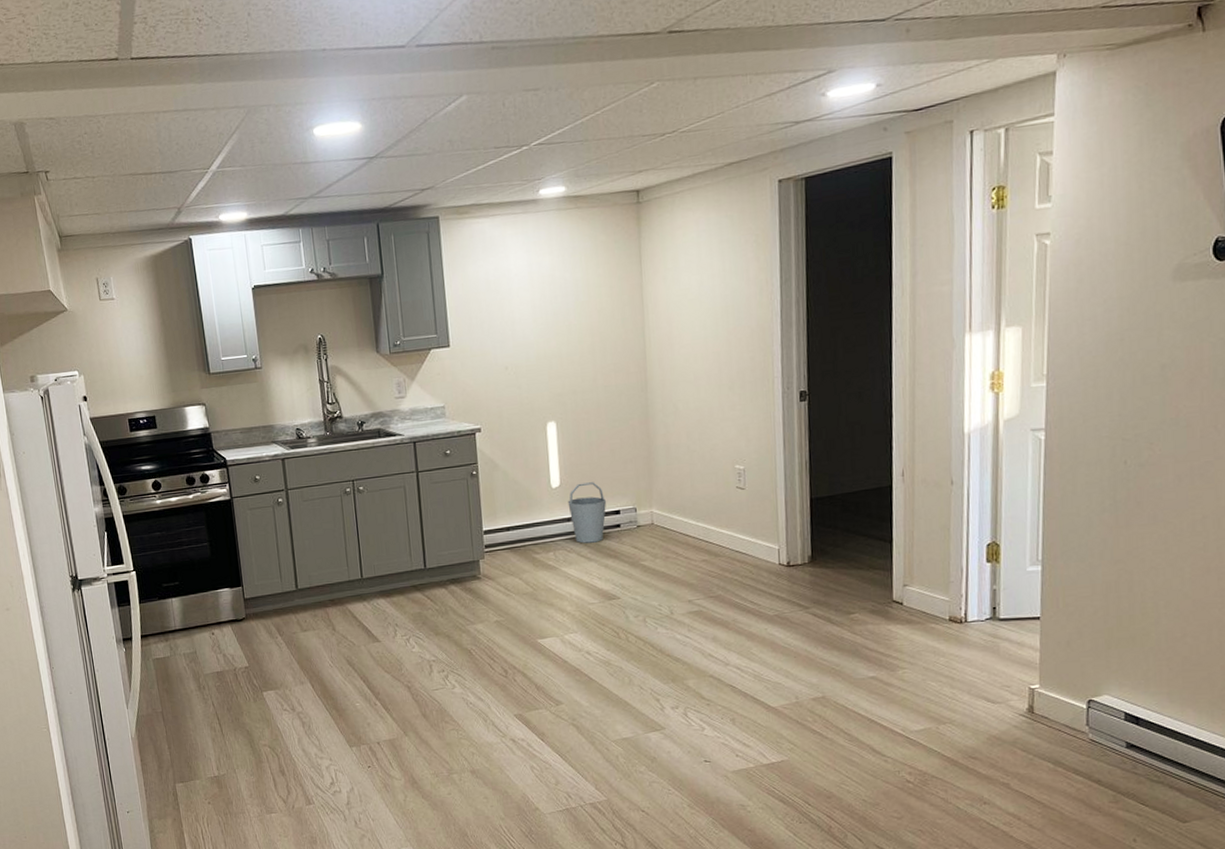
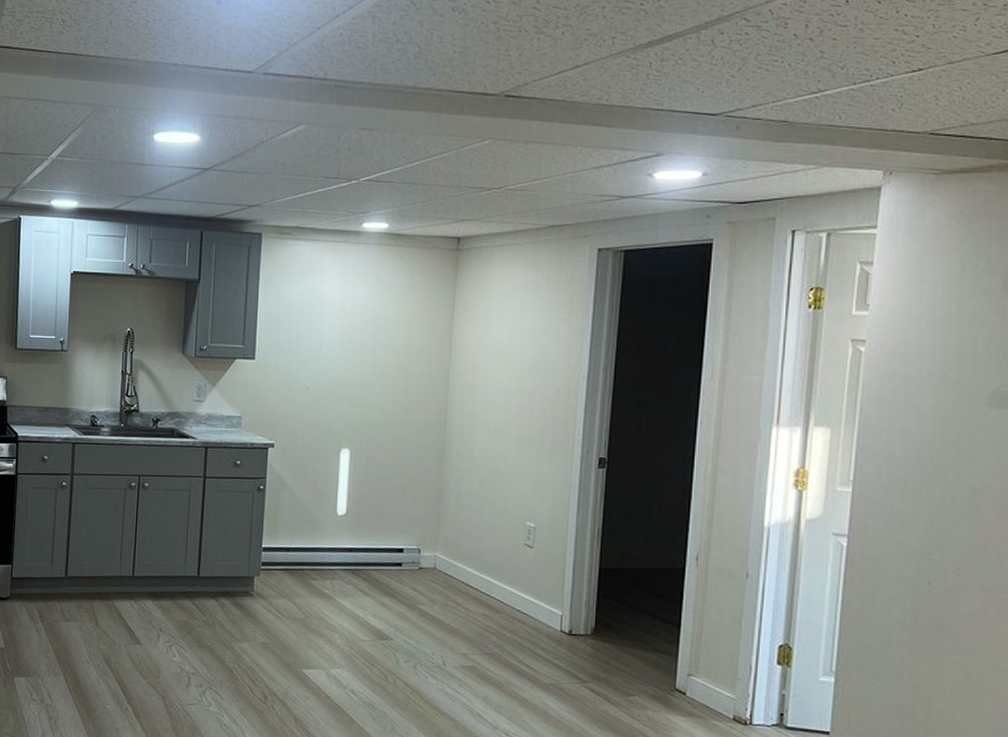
bucket: present [567,482,607,543] -> none [351,515,391,578]

